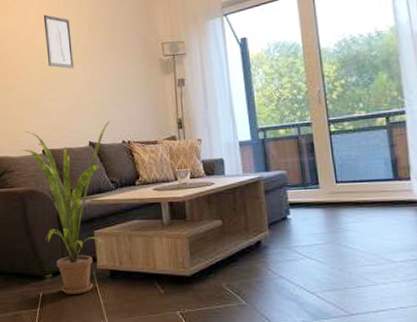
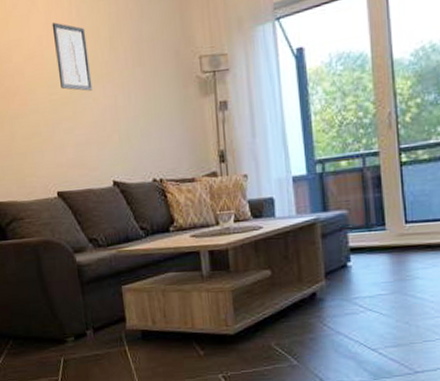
house plant: present [23,121,110,294] -> none [34,155,138,359]

